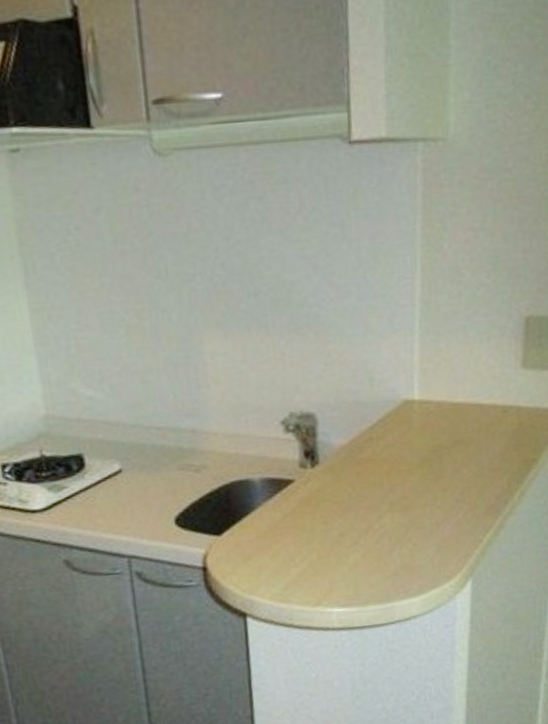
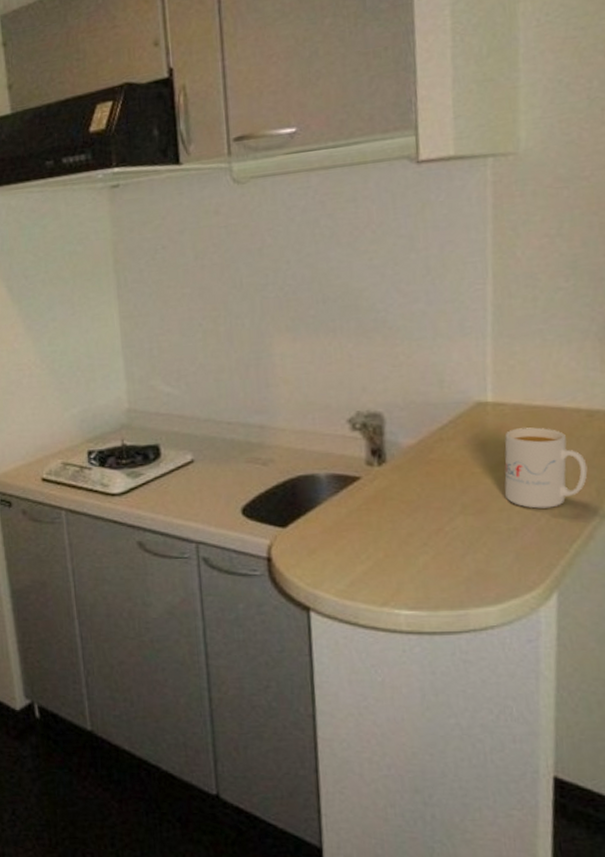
mug: none [428,424,501,503] -> present [504,427,588,509]

